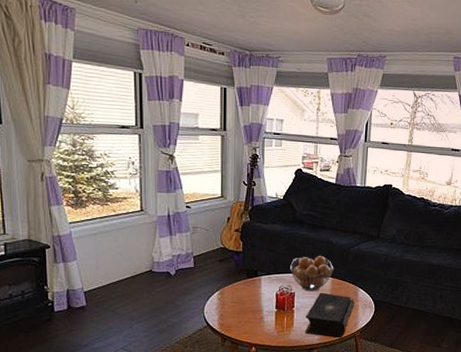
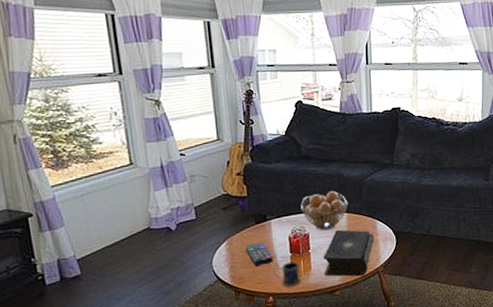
remote control: none [236,295,260,317] -> present [246,242,273,266]
mug: none [258,317,283,340] -> present [273,261,301,287]

